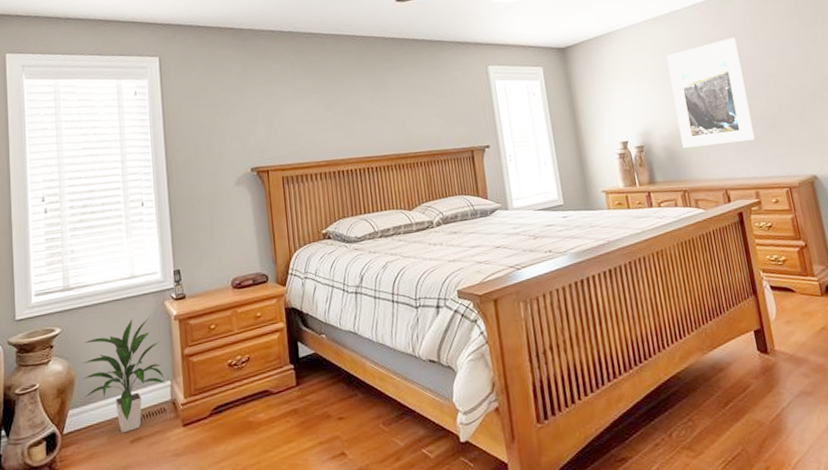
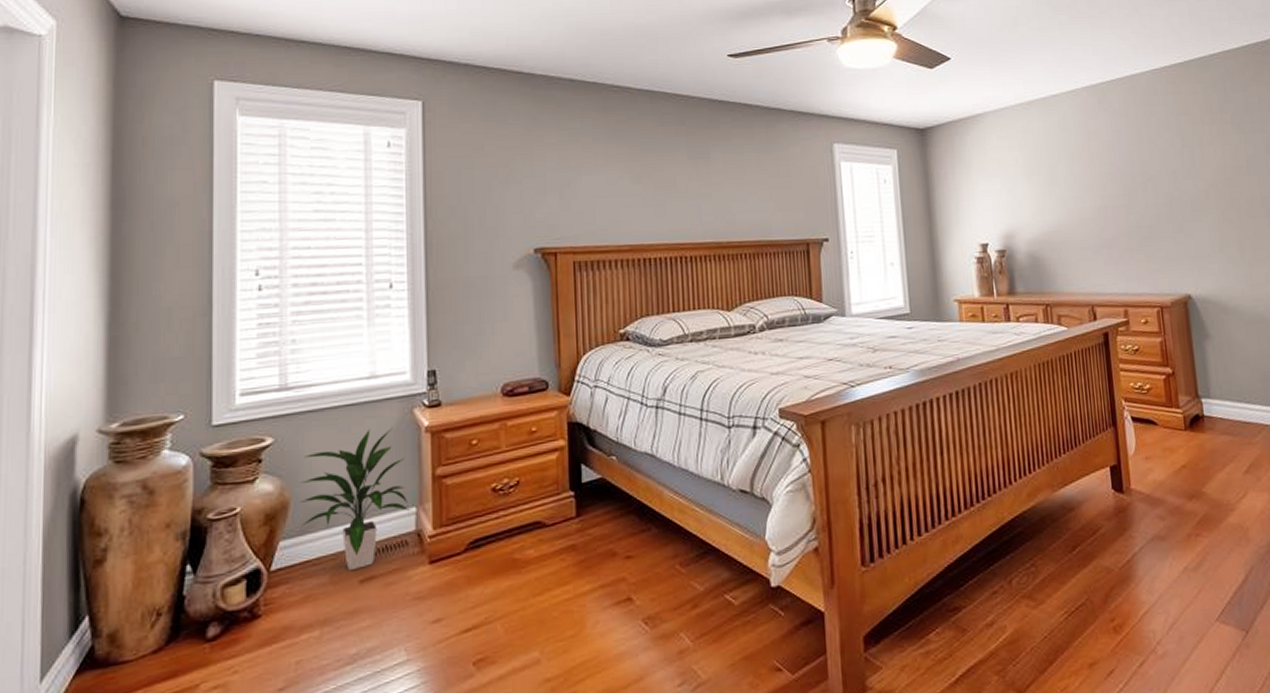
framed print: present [666,37,755,148] -> none [1038,132,1129,256]

